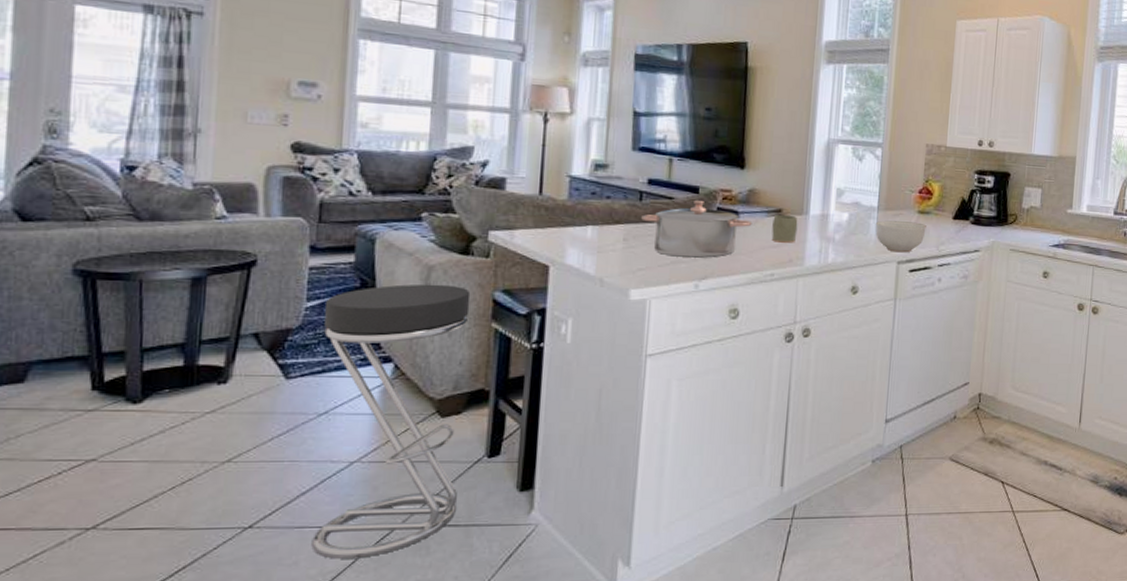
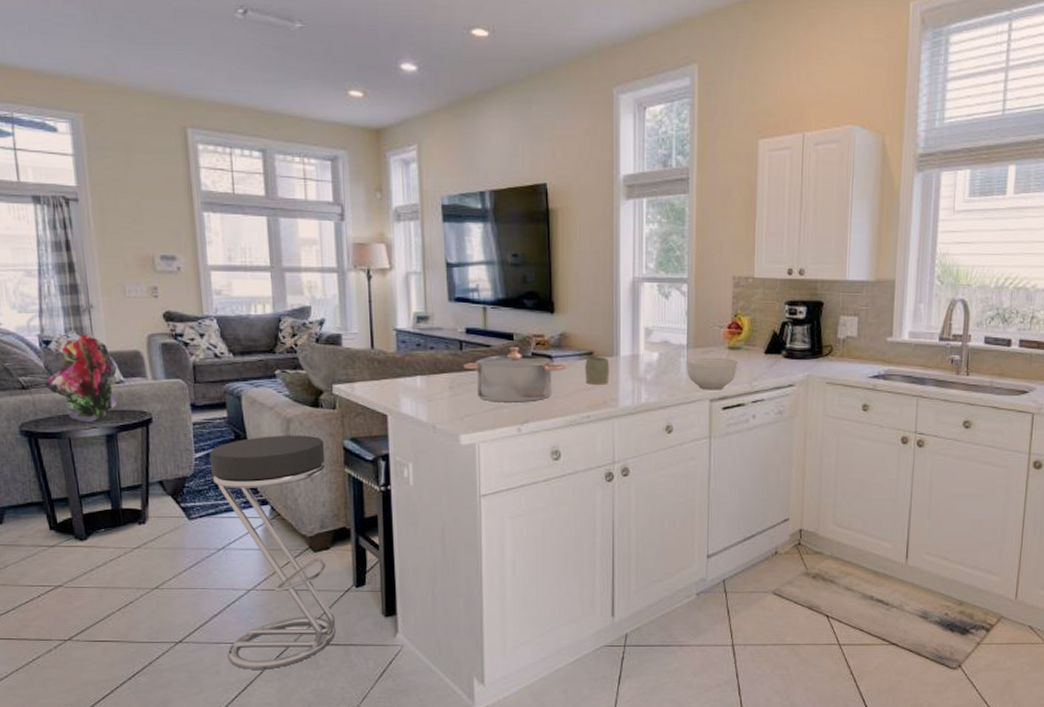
bouquet: none [119,161,220,262] -> present [45,334,117,422]

